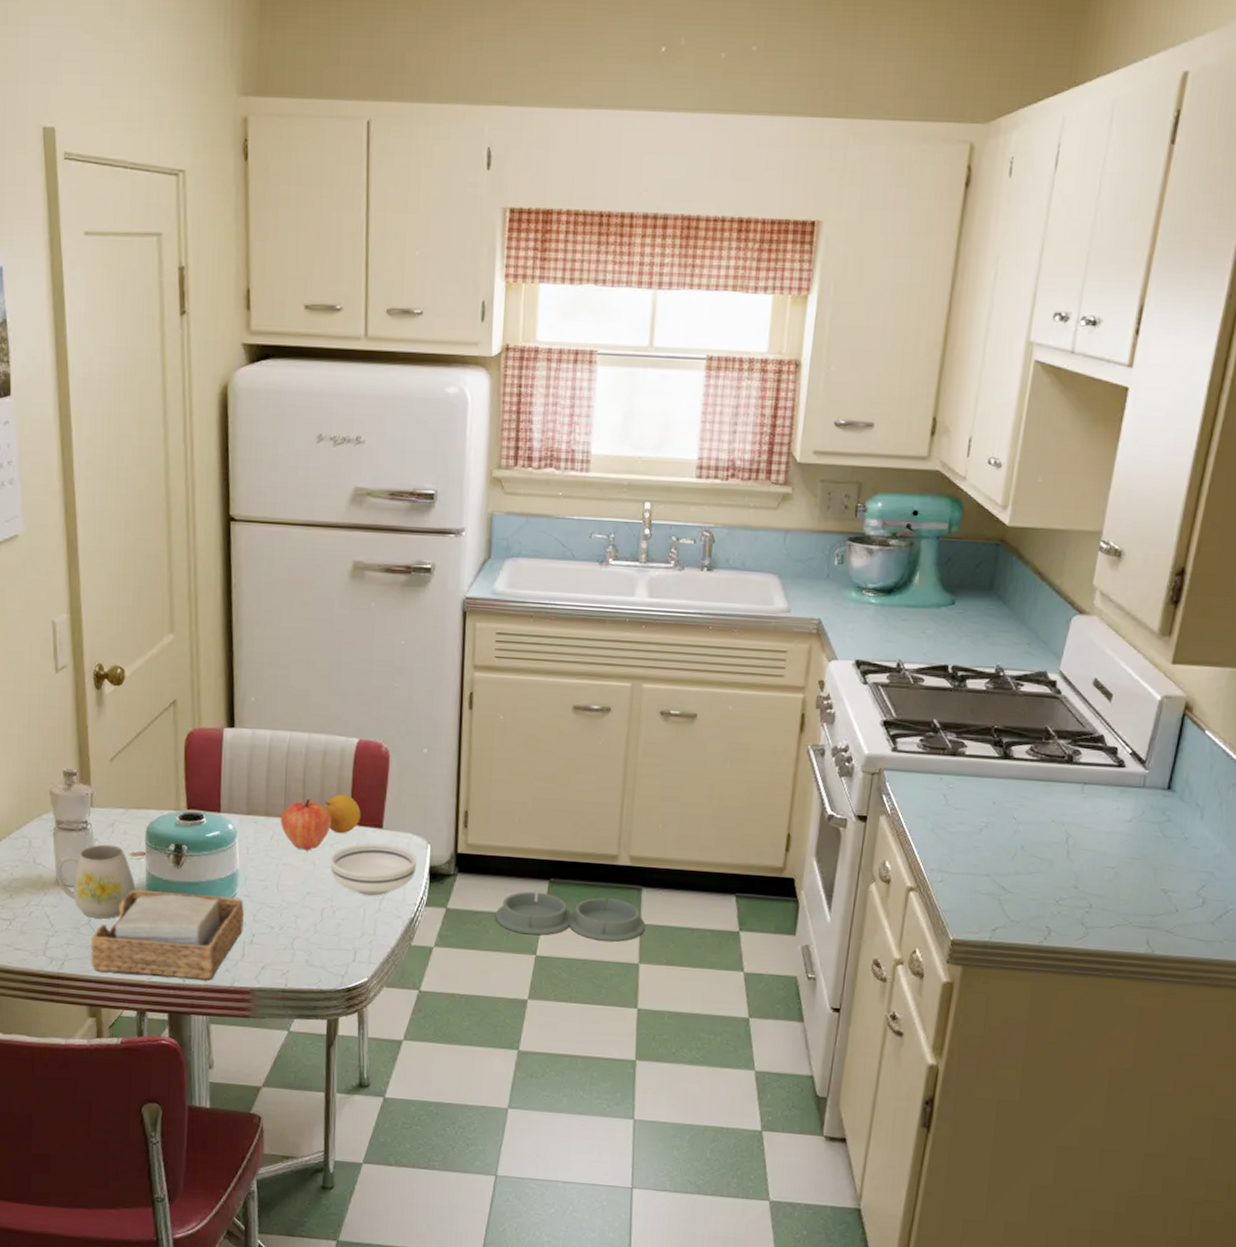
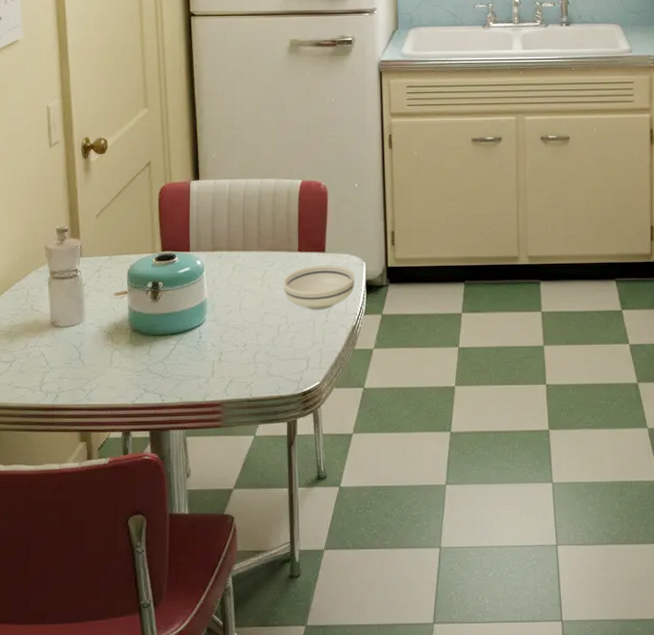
mug: present [57,844,136,919] -> none [52,288,119,353]
napkin holder: present [91,890,245,981] -> none [81,322,213,400]
fruit: present [280,798,332,851] -> none [240,232,283,277]
fruit: present [324,794,361,834] -> none [276,226,307,260]
pet bowl: present [496,891,645,942] -> none [423,293,545,330]

